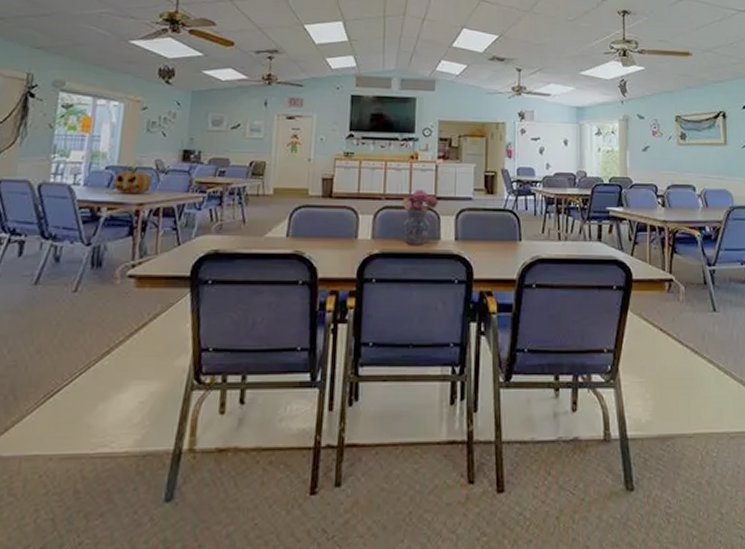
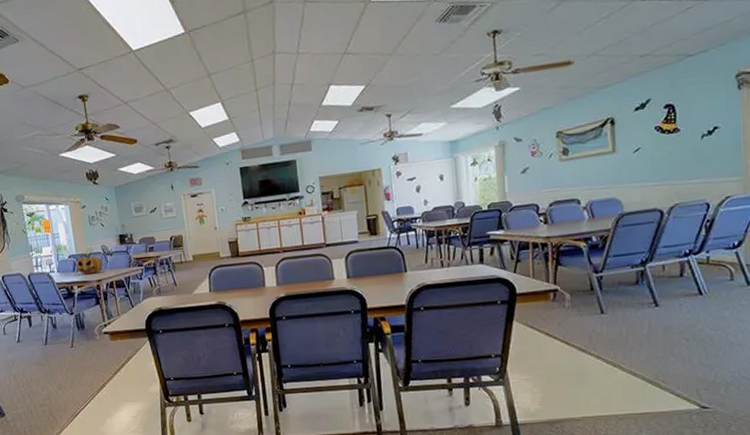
flower arrangement: present [402,190,438,246] -> none [297,240,329,288]

